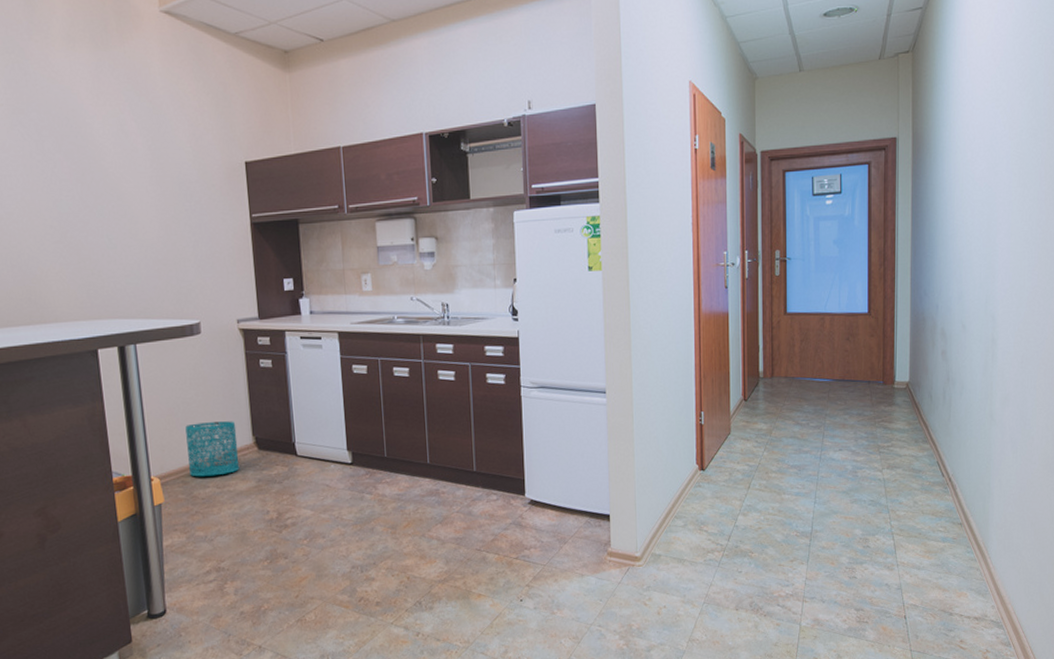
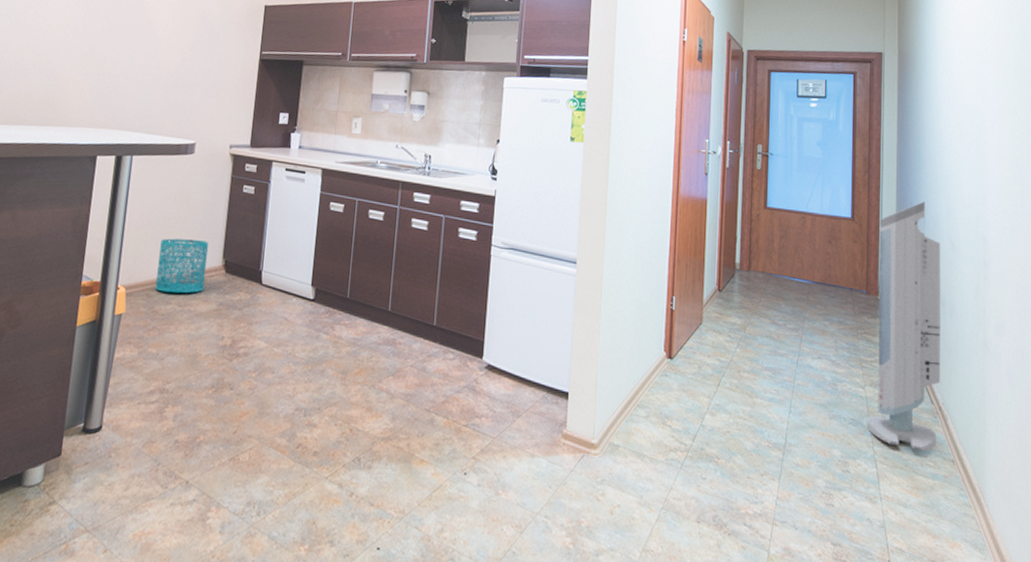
air purifier: none [885,287,952,519] -> present [867,201,941,451]

